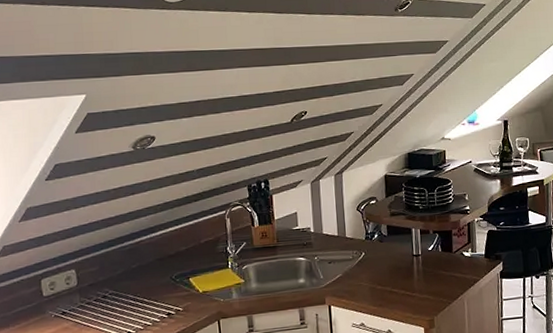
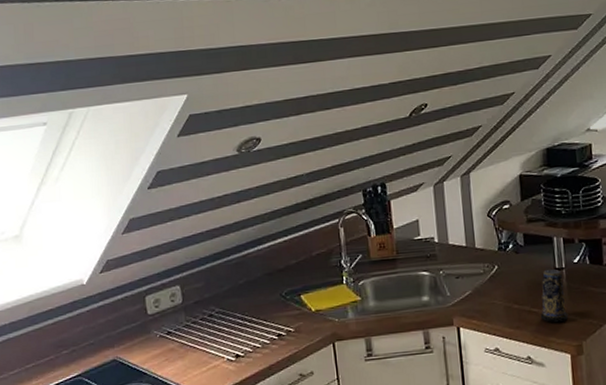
candle: none [400,255,423,302] -> present [541,269,569,323]

